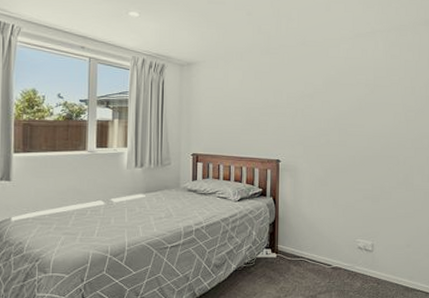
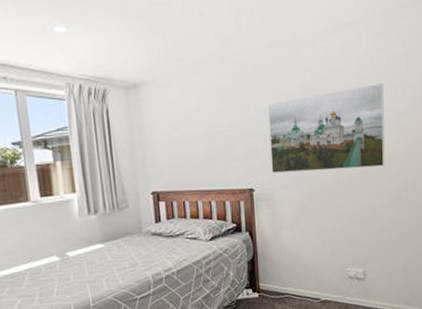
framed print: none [297,83,396,153] -> present [268,83,385,173]

